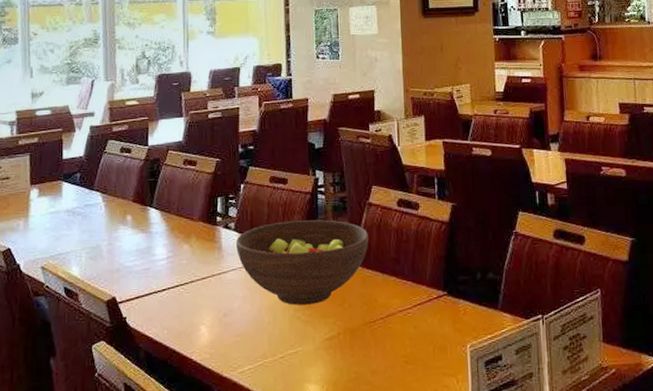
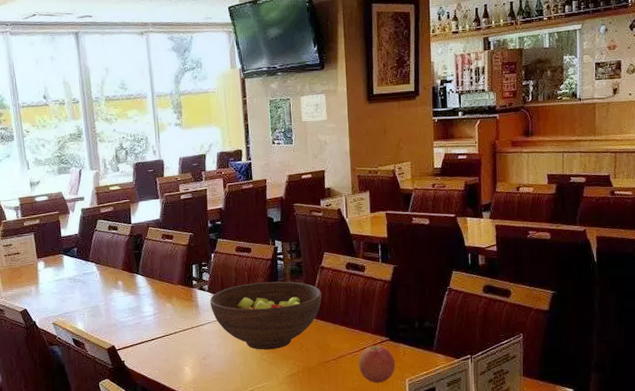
apple: none [410,301,454,350] -> present [358,345,395,383]

